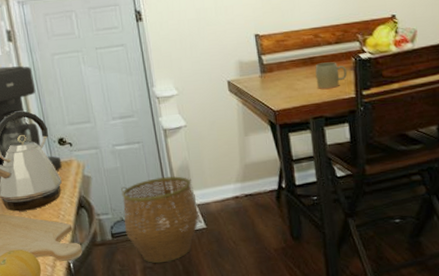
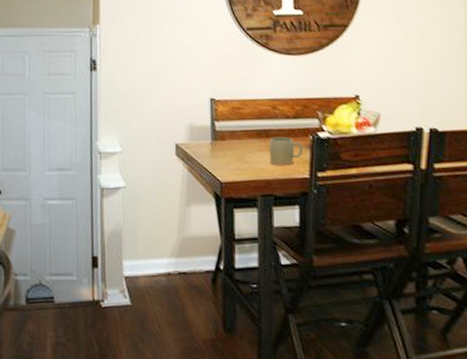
basket: present [121,176,199,264] -> none [41,241,124,340]

